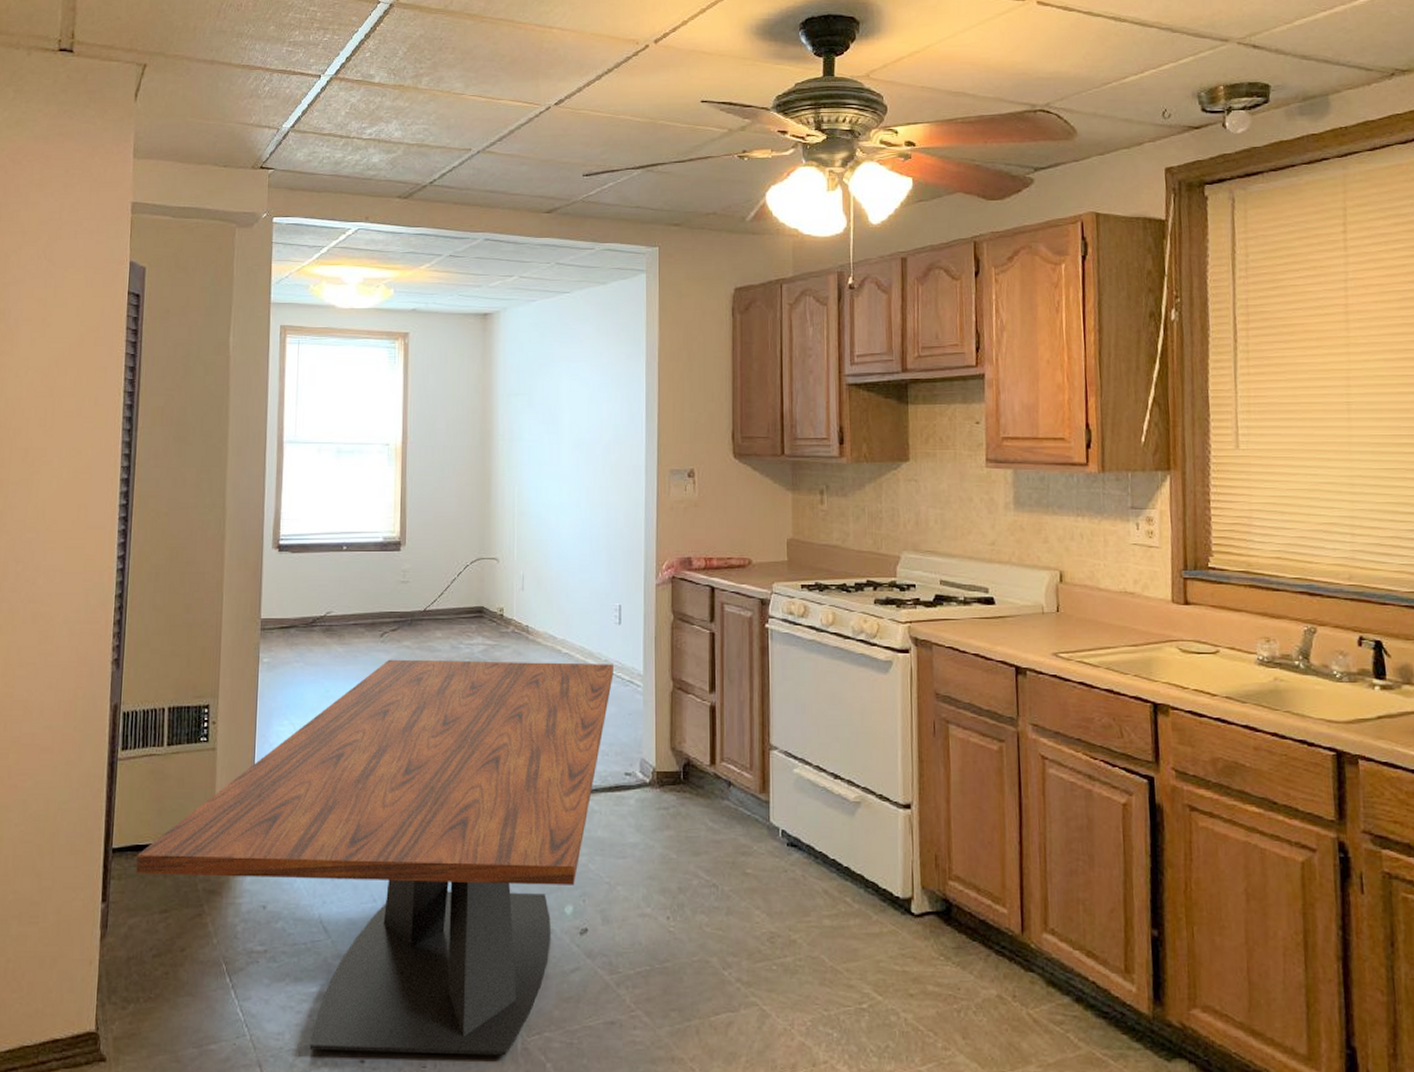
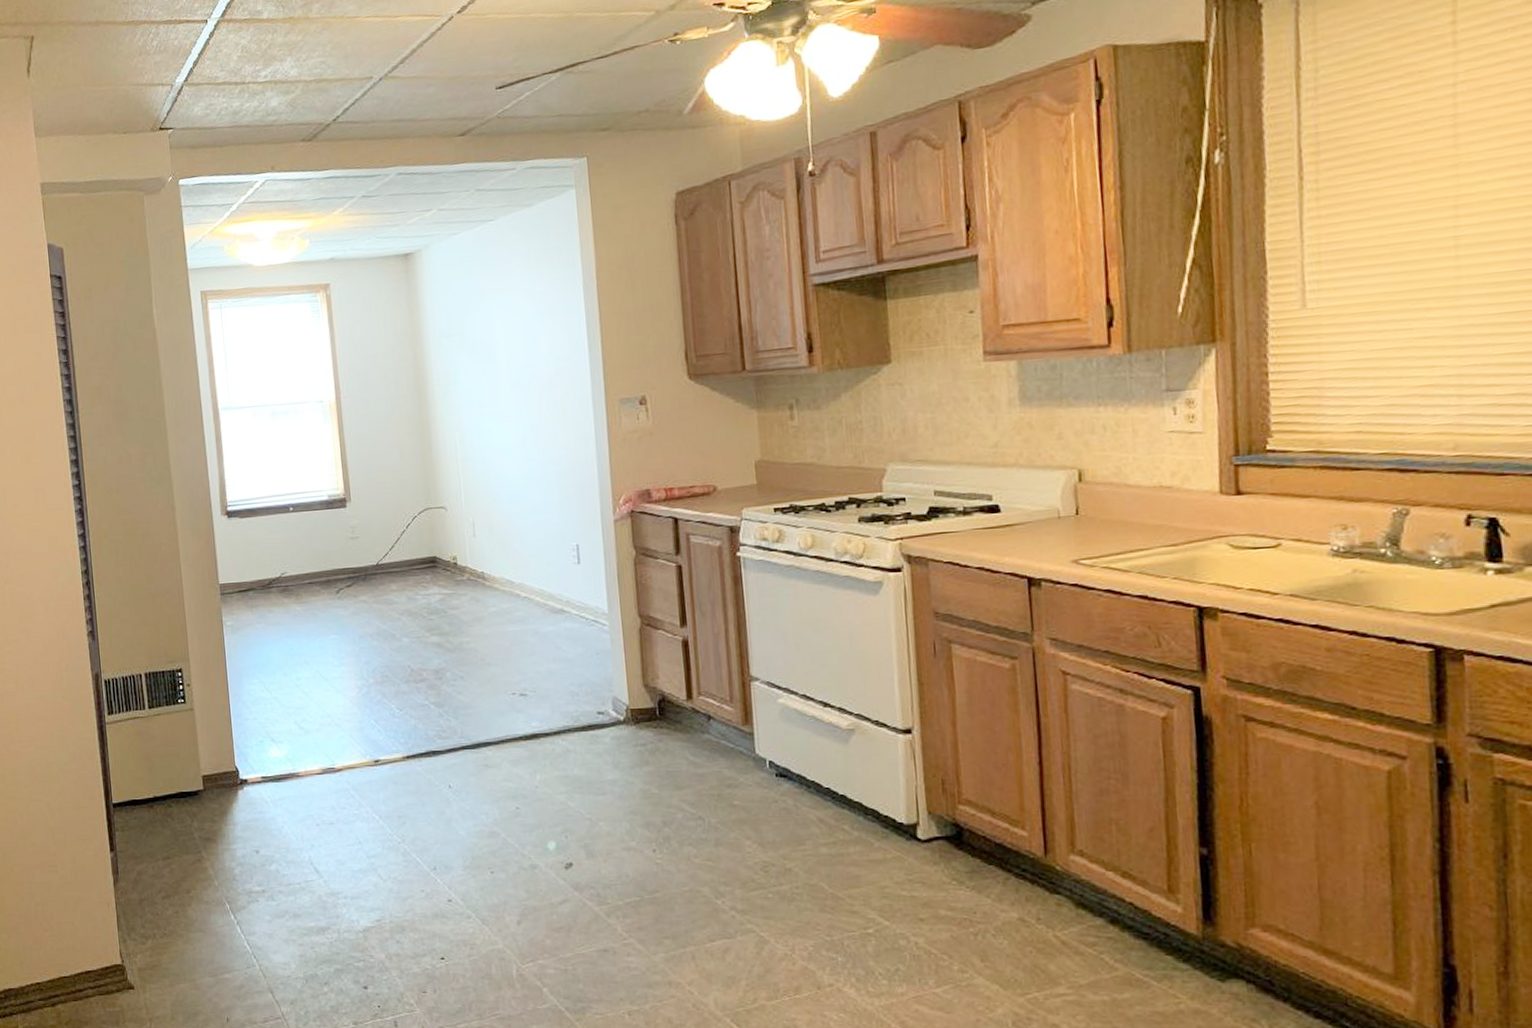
dining table: present [136,659,613,1056] -> none [135,604,577,982]

